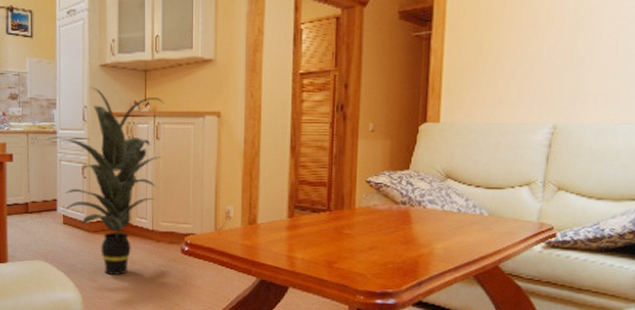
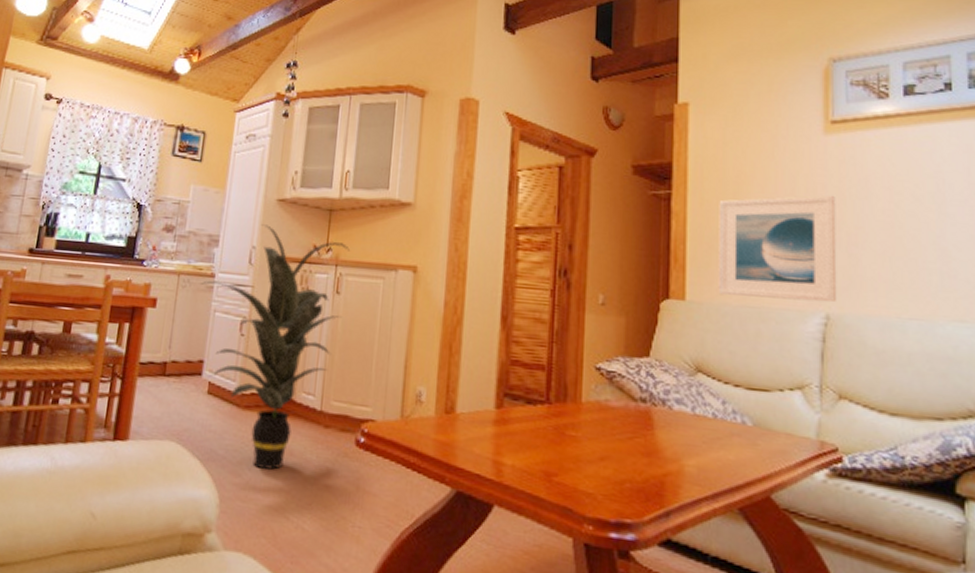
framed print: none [467,24,571,116] -> present [718,195,837,303]

